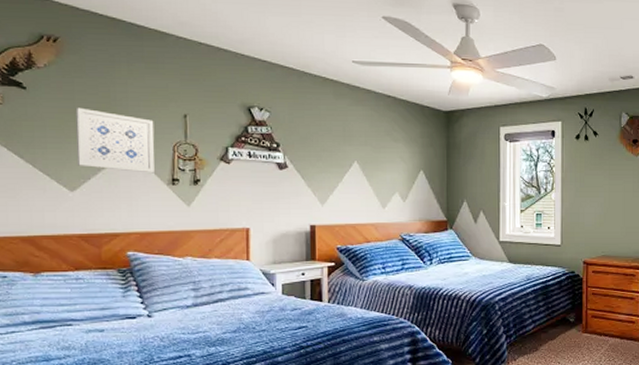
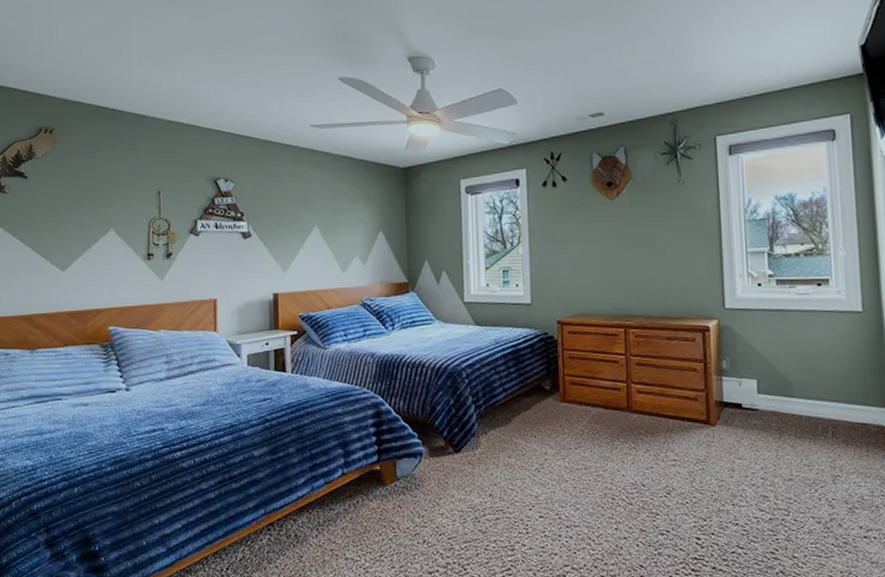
wall art: present [75,107,155,173] -> none [67,191,133,250]

